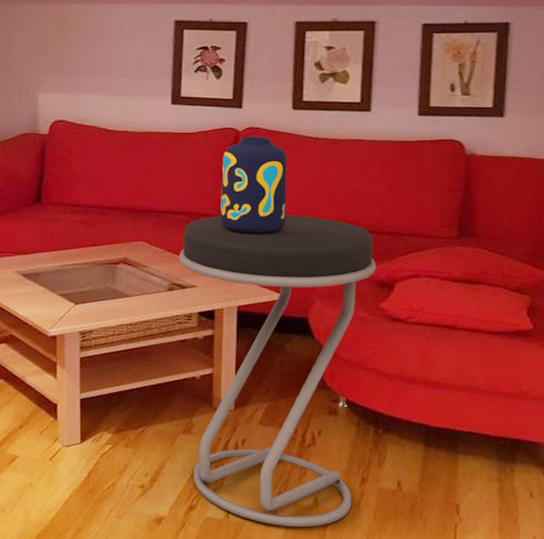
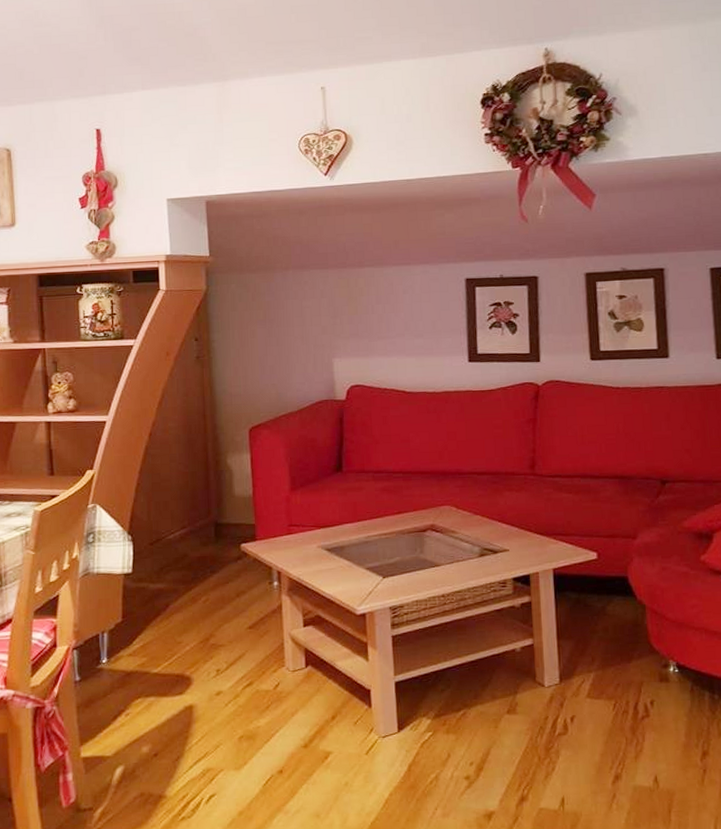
stool: present [178,215,377,527] -> none [488,468,695,813]
vase: present [220,137,287,235] -> none [525,390,595,492]

